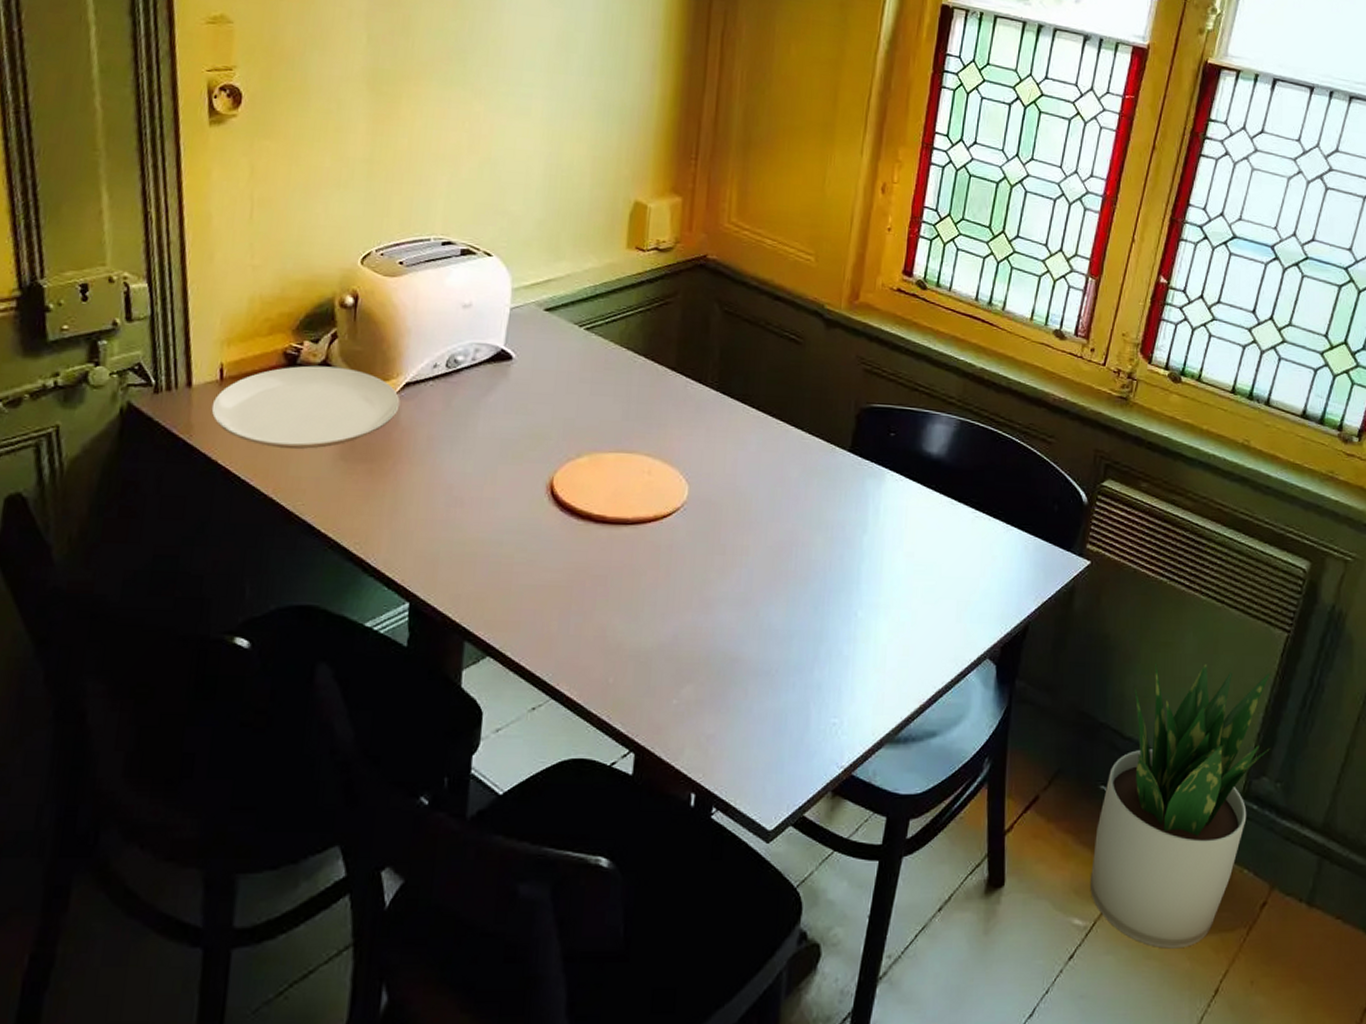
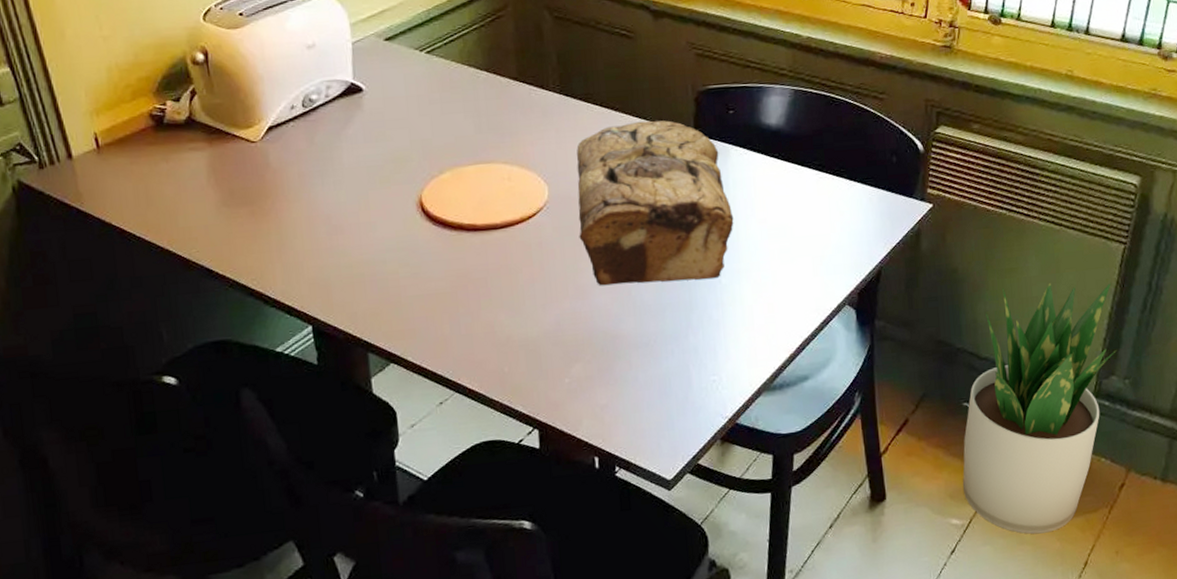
plate: present [211,365,400,449] -> none [94,121,267,203]
bread loaf: none [713,431,880,609] -> present [576,120,734,286]

